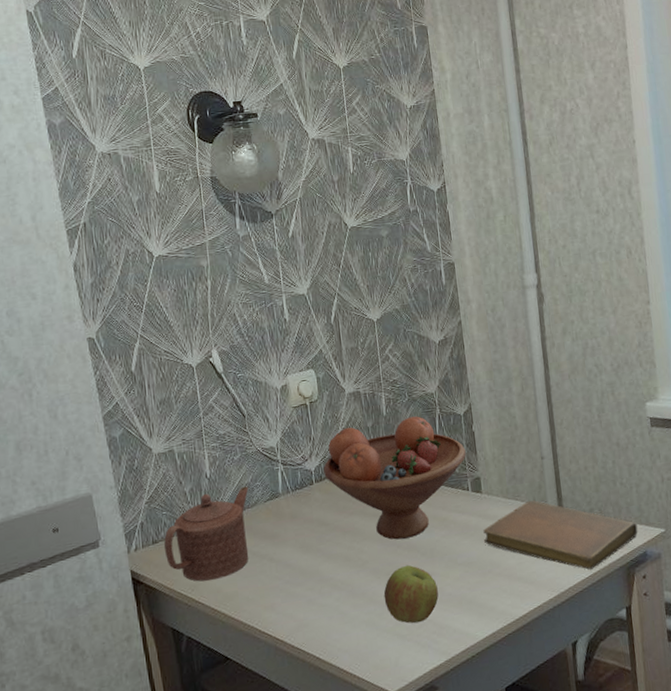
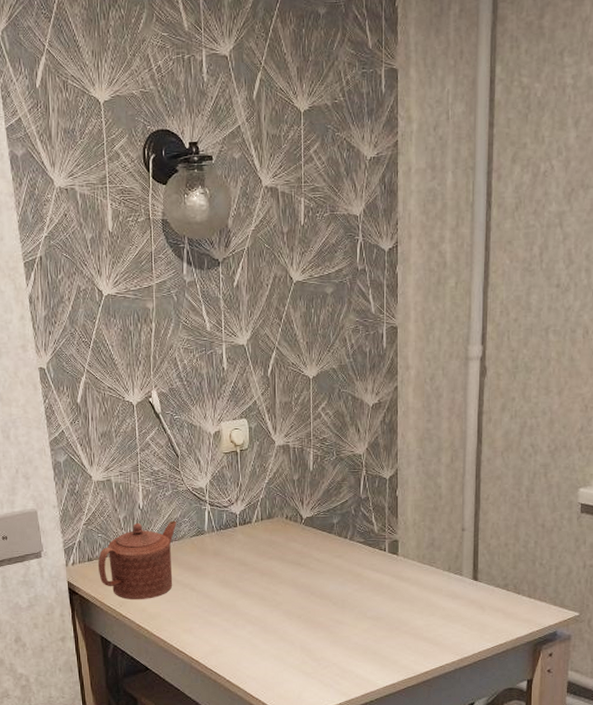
fruit bowl: present [323,416,466,540] -> none [248,475,387,587]
apple: present [383,565,439,624] -> none [293,612,345,664]
notebook: present [483,500,638,570] -> none [395,569,551,641]

